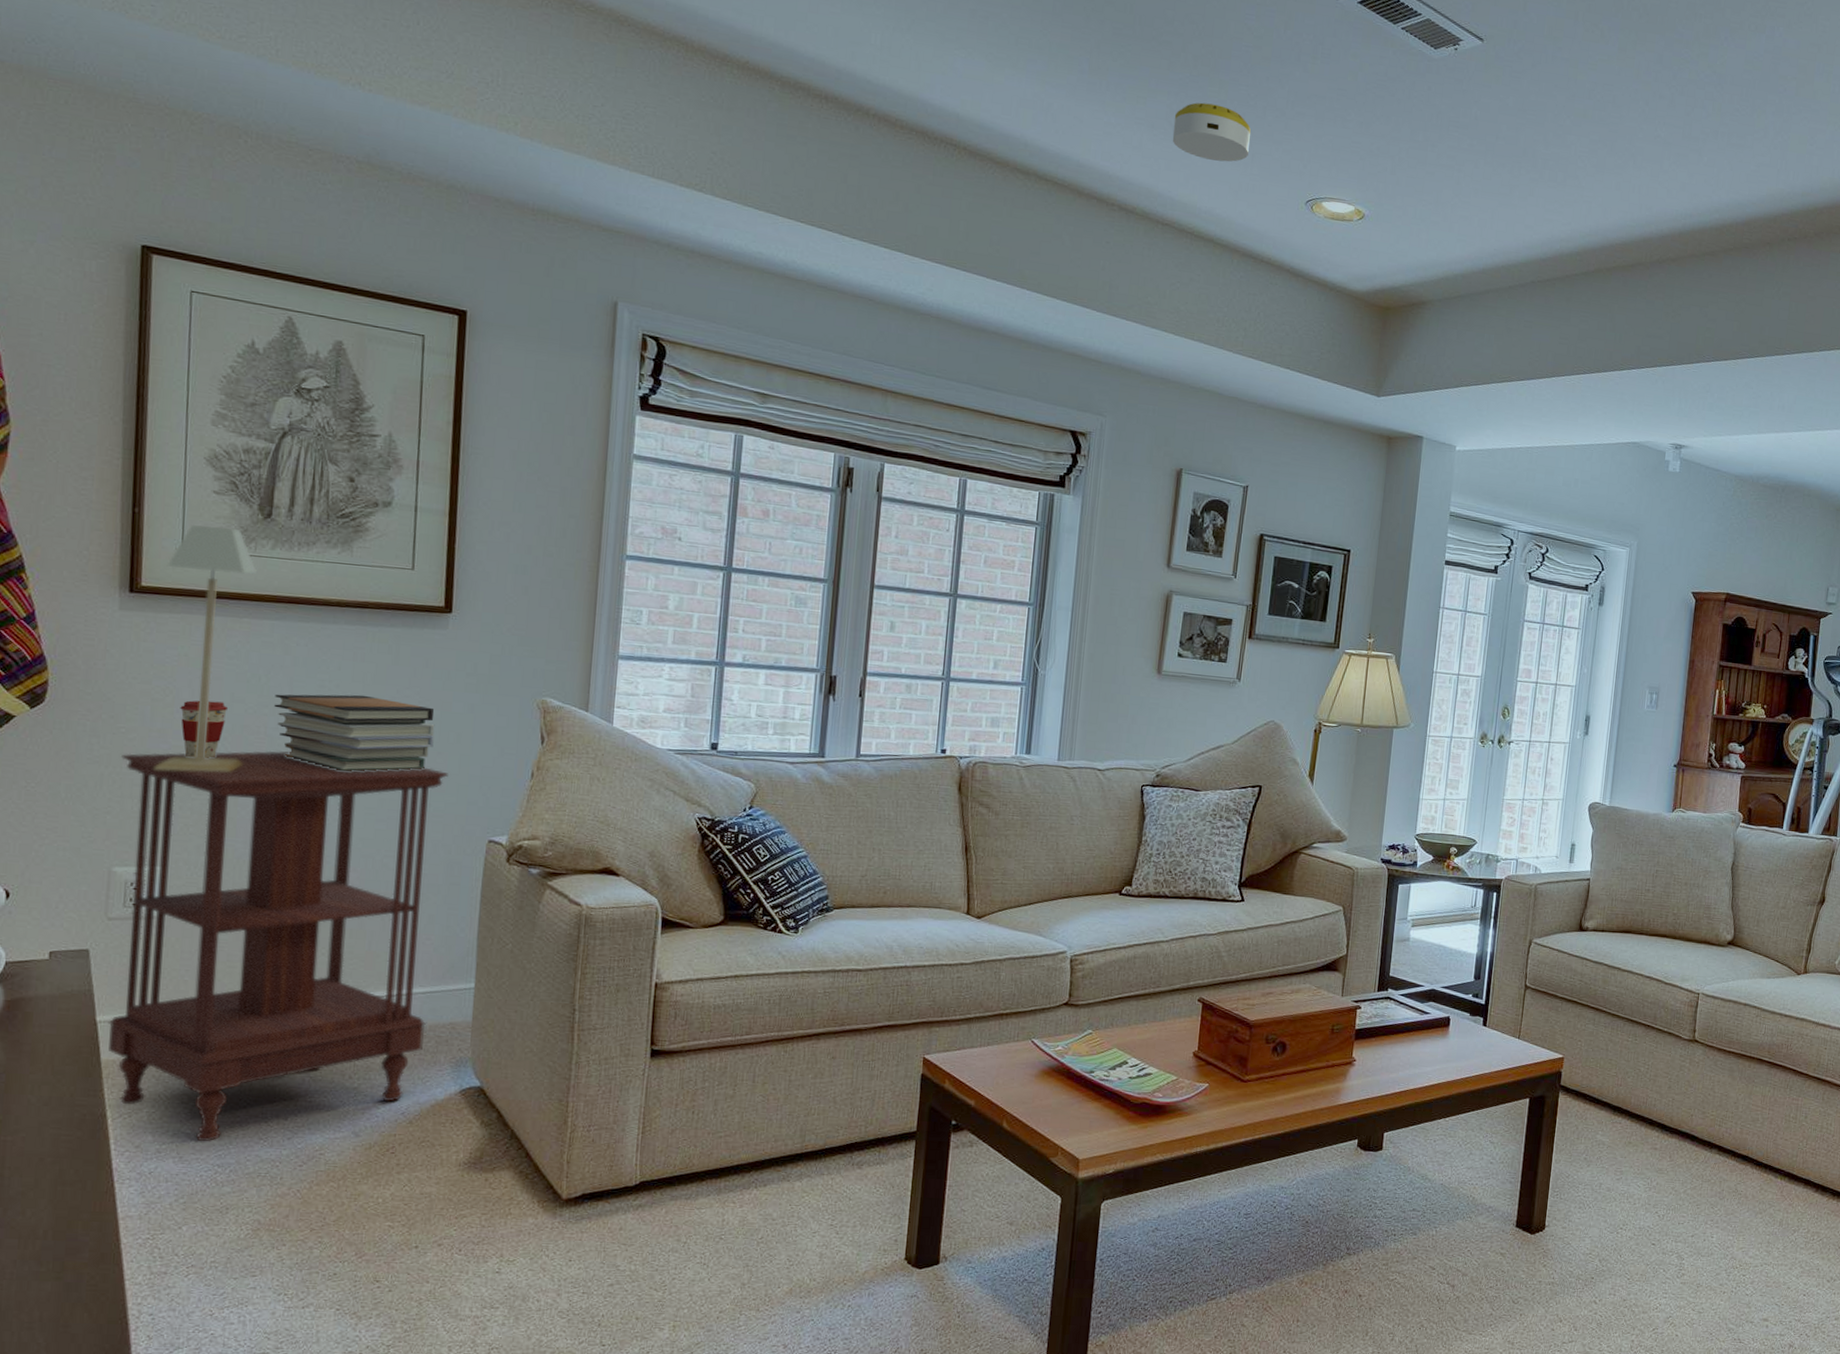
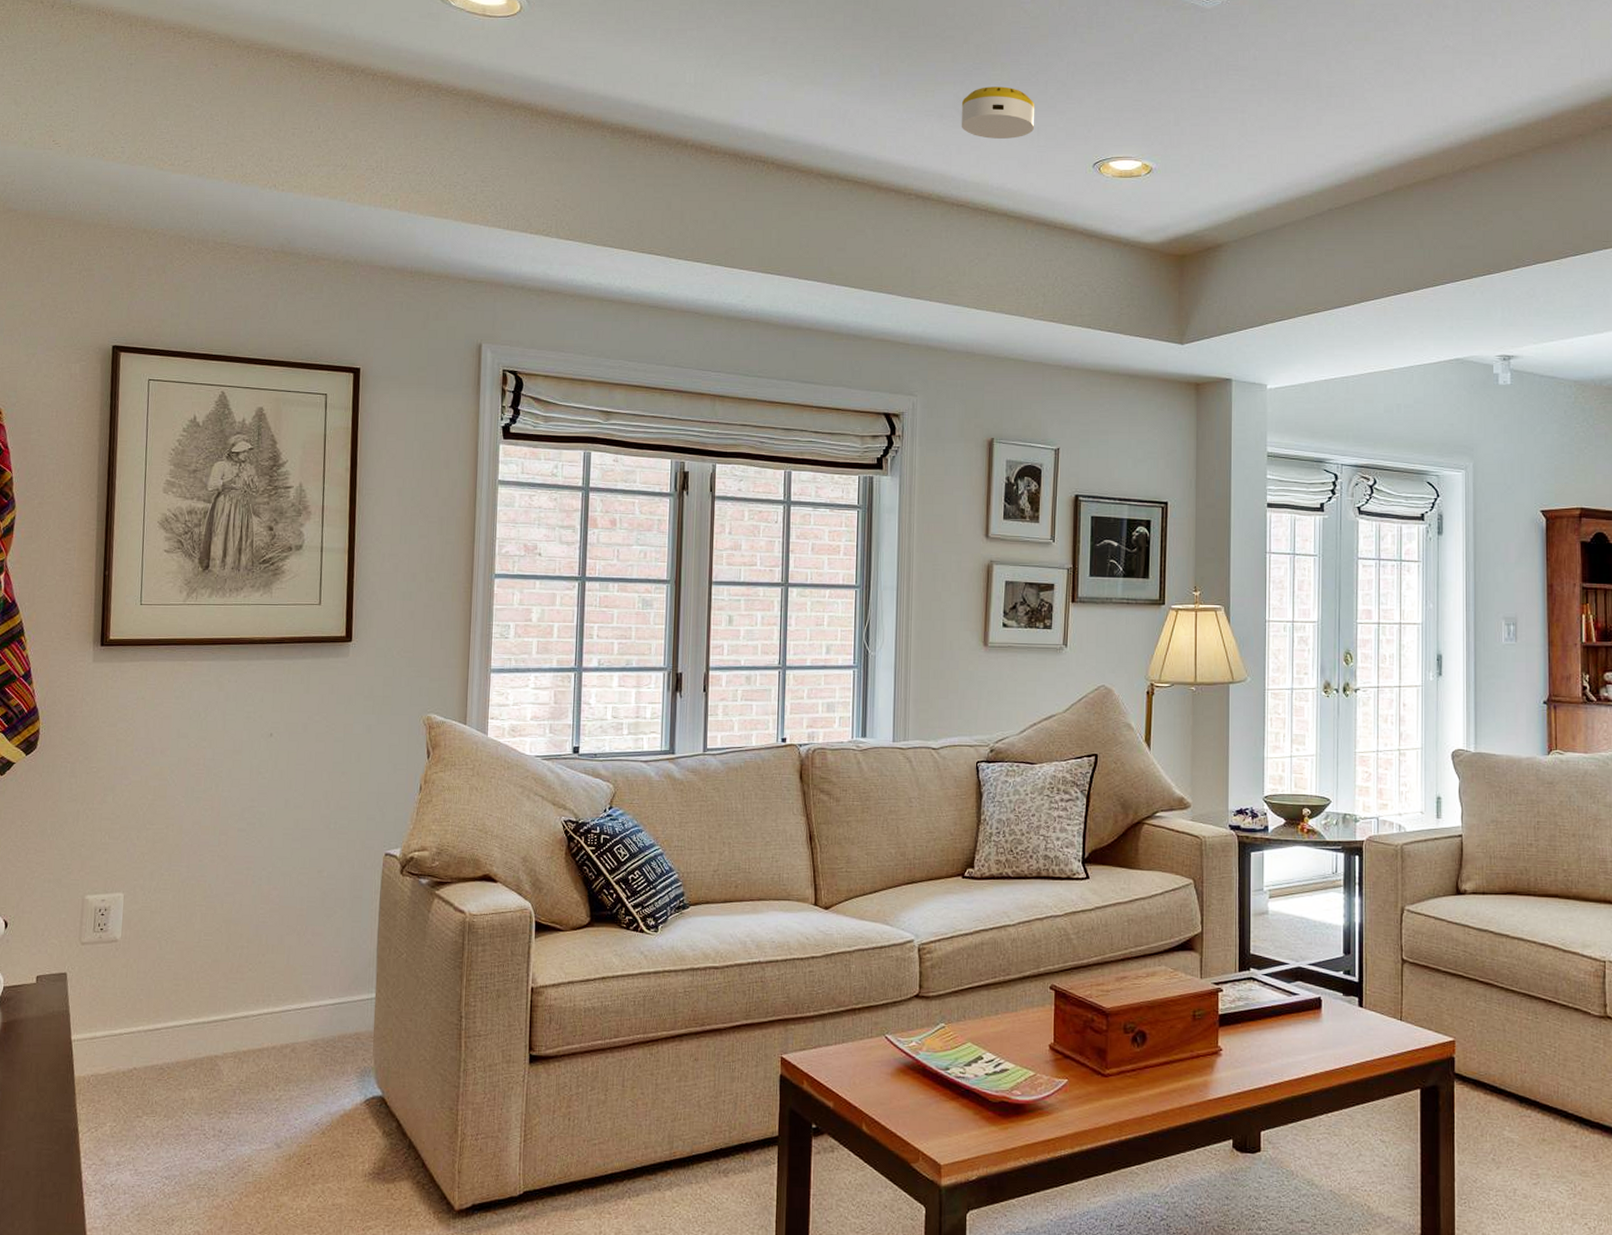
side table: present [107,750,448,1142] -> none [80,779,351,1155]
table lamp: present [153,525,257,773] -> none [117,582,197,804]
coffee cup: present [180,700,229,758] -> none [138,738,176,791]
book stack: present [274,694,435,772] -> none [211,723,339,796]

